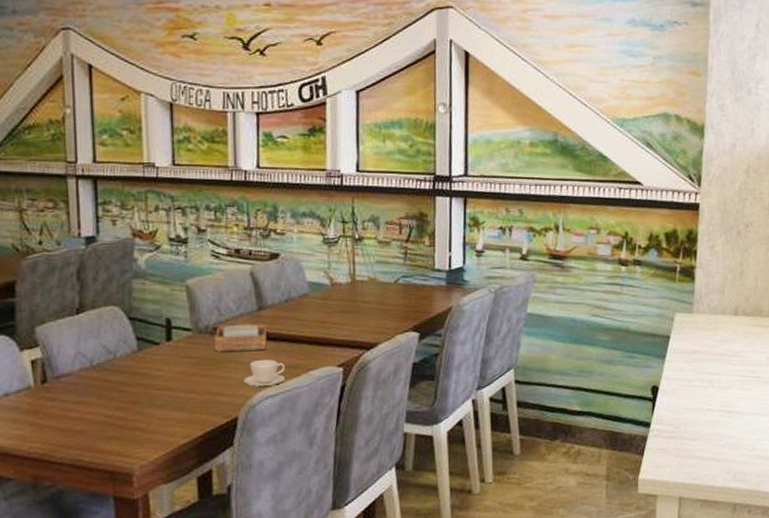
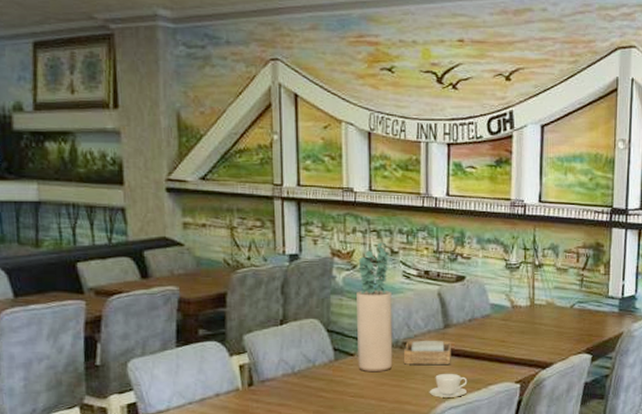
vase: none [161,213,203,362] -> present [356,236,393,373]

